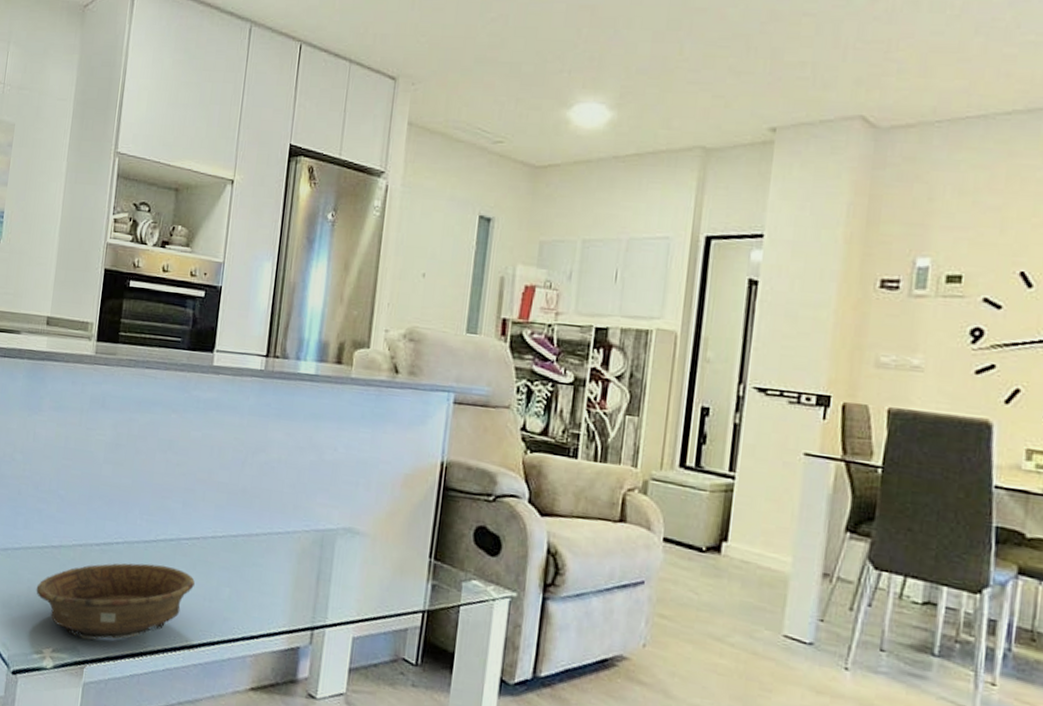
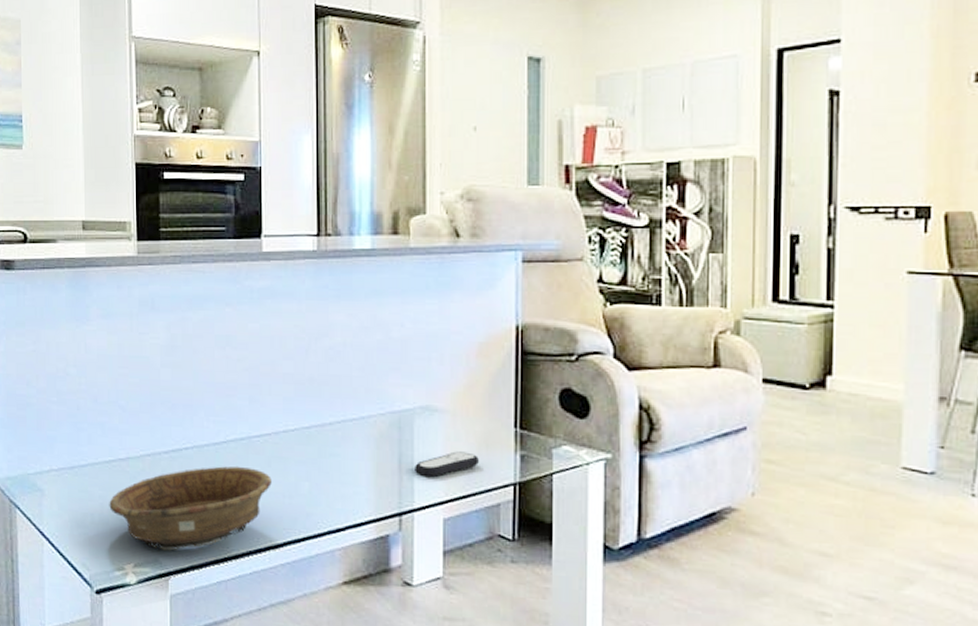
remote control: none [331,574,393,596] -> present [415,451,479,477]

